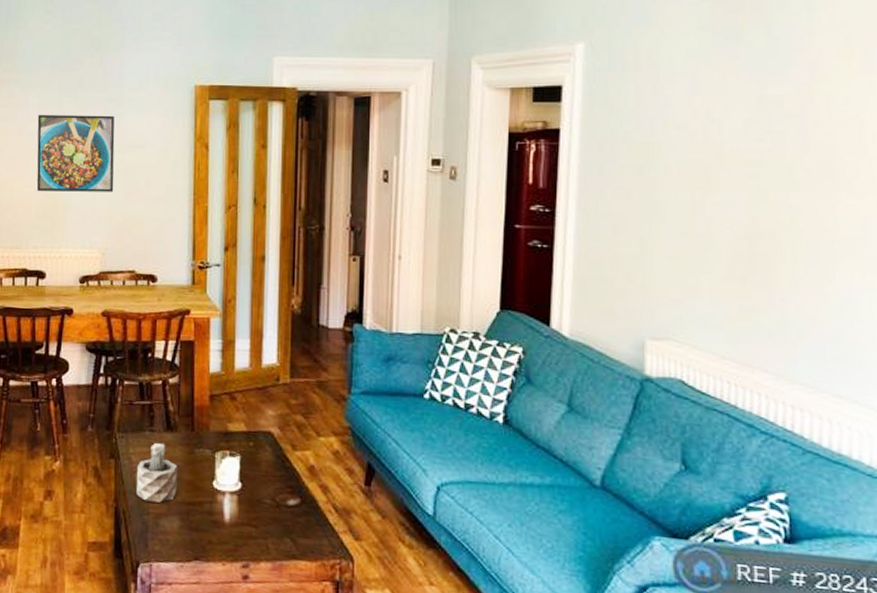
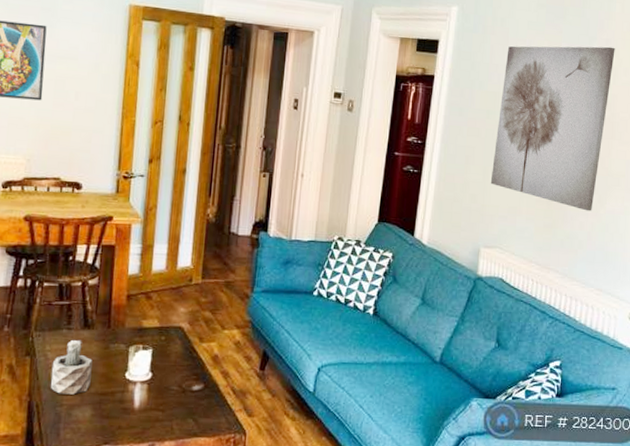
wall art: none [651,69,826,289] -> present [490,46,615,211]

